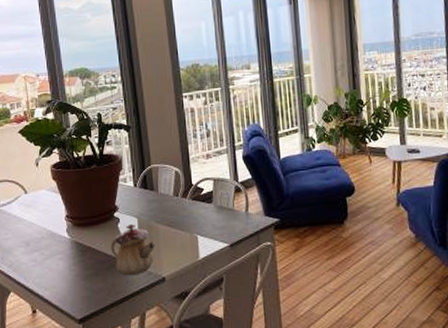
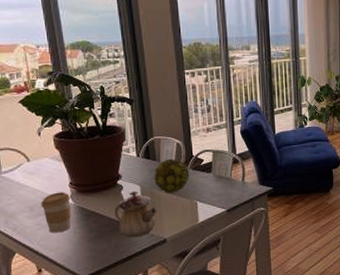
coffee cup: none [37,225,67,270] -> present [41,192,72,233]
decorative ball: none [152,188,190,227] -> present [154,158,190,194]

